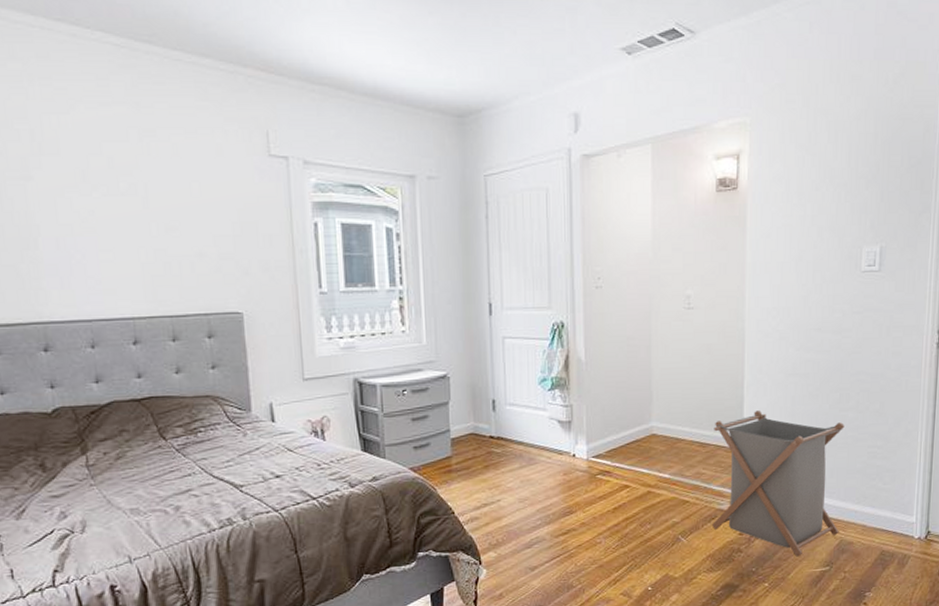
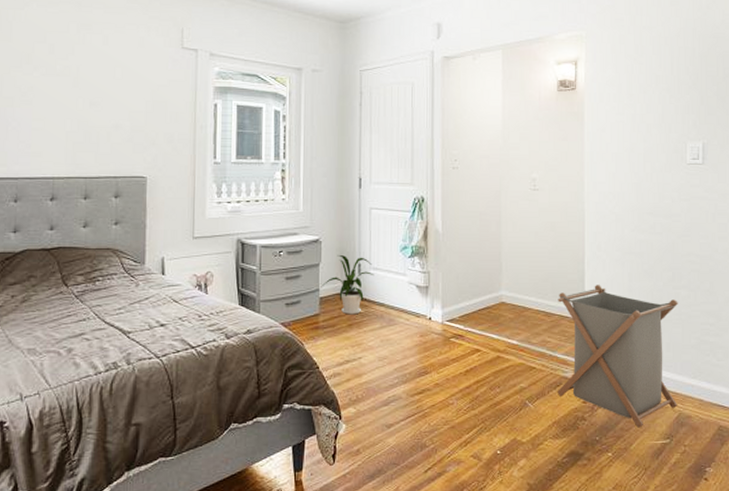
house plant: none [451,391,511,456] -> present [321,255,374,315]

